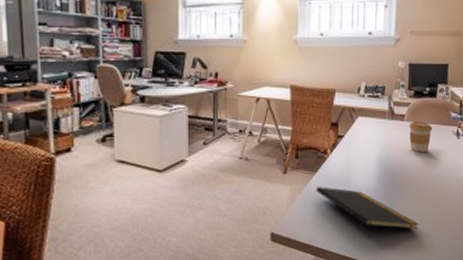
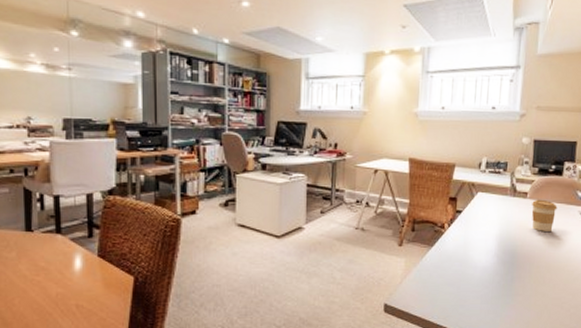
notepad: present [316,187,419,239] -> none [431,261,539,317]

